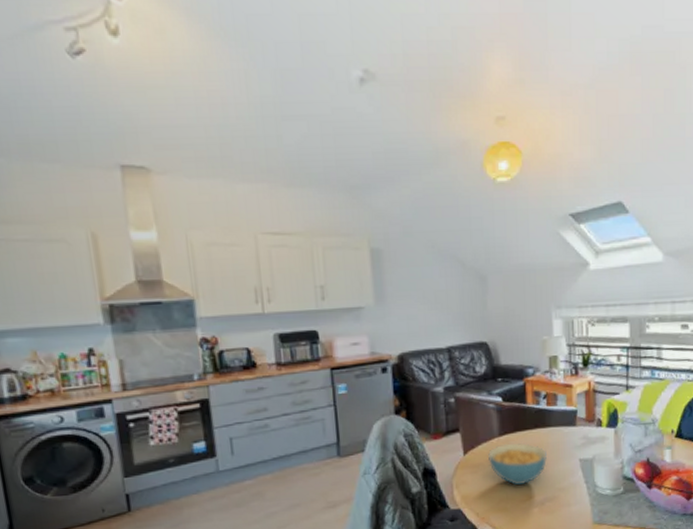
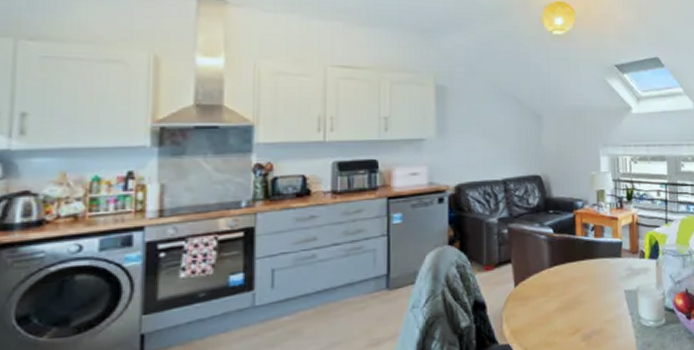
cereal bowl: present [487,442,547,485] -> none [537,274,594,318]

